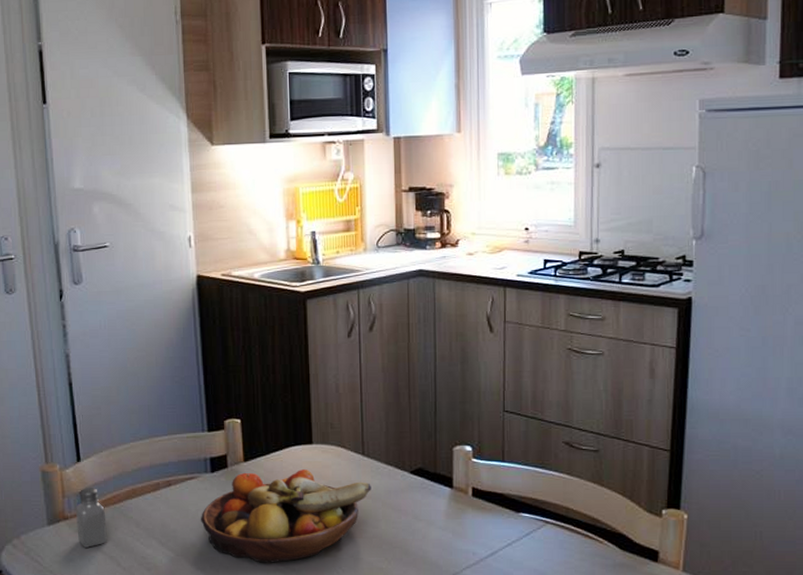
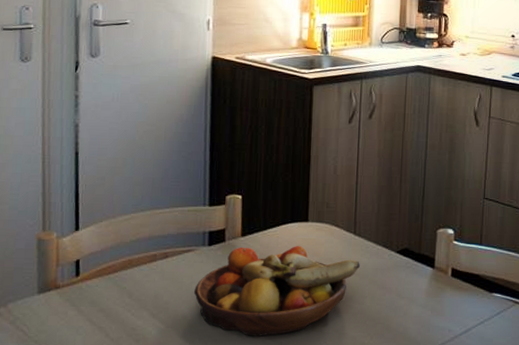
saltshaker: present [76,487,108,548] -> none [67,256,99,318]

